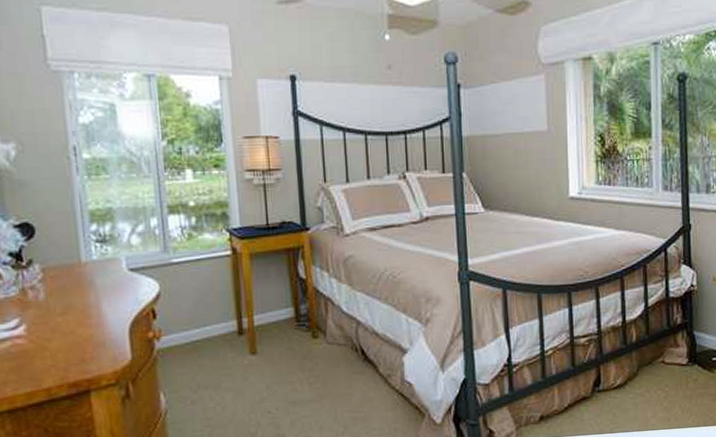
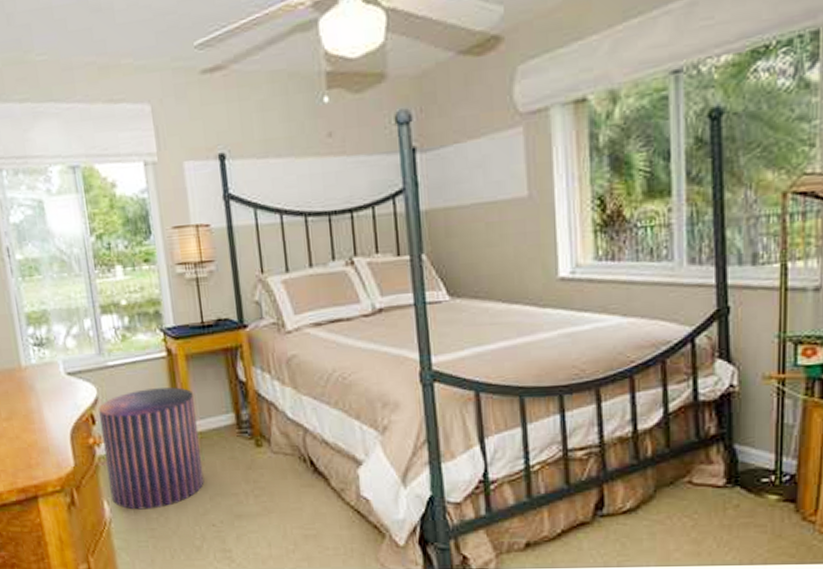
stool: none [160,283,262,401] -> present [99,387,205,510]

